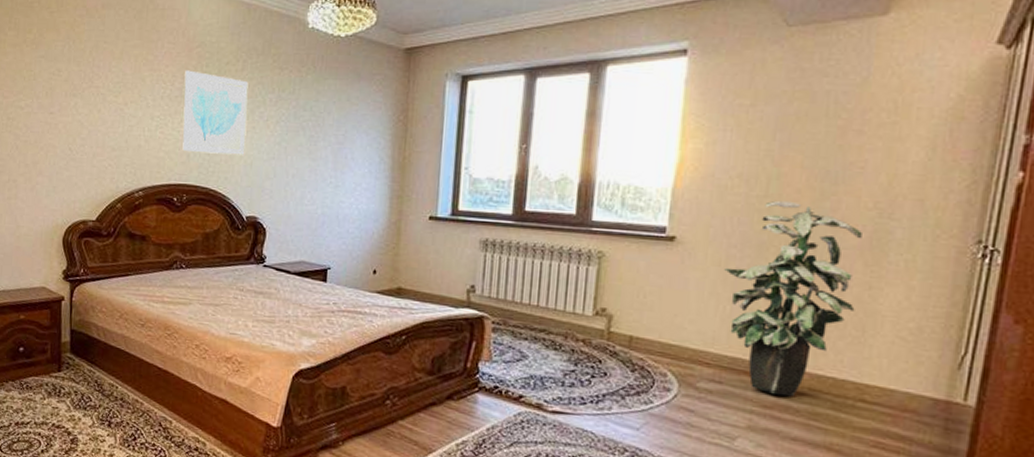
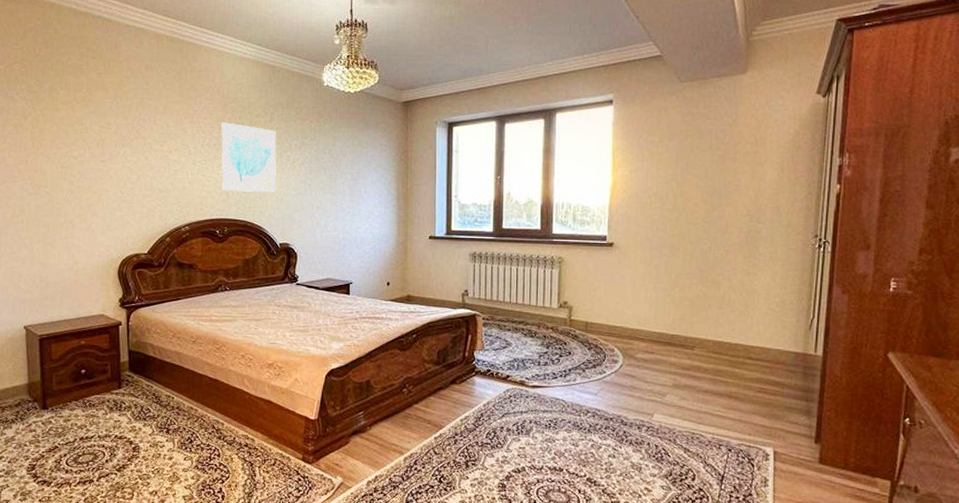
indoor plant: present [724,200,862,397] -> none [649,212,740,360]

